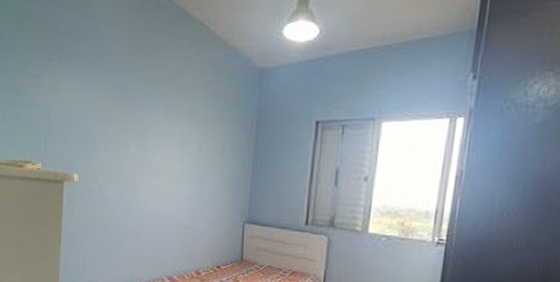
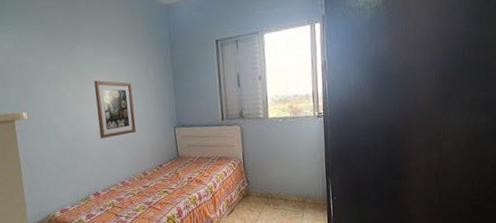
wall art: none [154,150,202,221] -> present [94,80,136,138]

